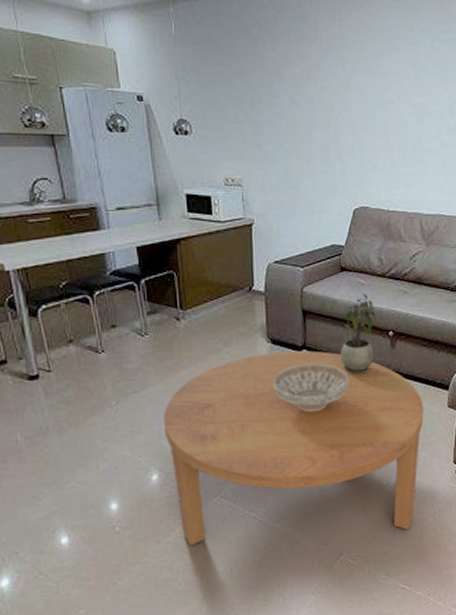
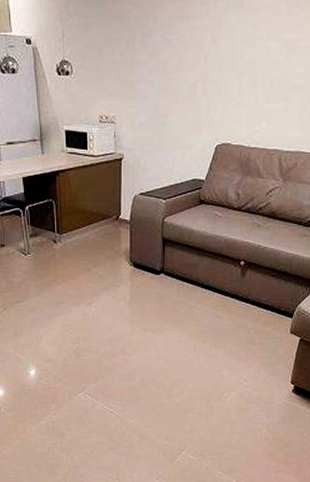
coffee table: present [163,351,424,546] -> none [40,275,267,436]
decorative bowl: present [274,363,349,413] -> none [134,286,200,329]
potted plant: present [341,294,375,374] -> none [195,225,229,298]

